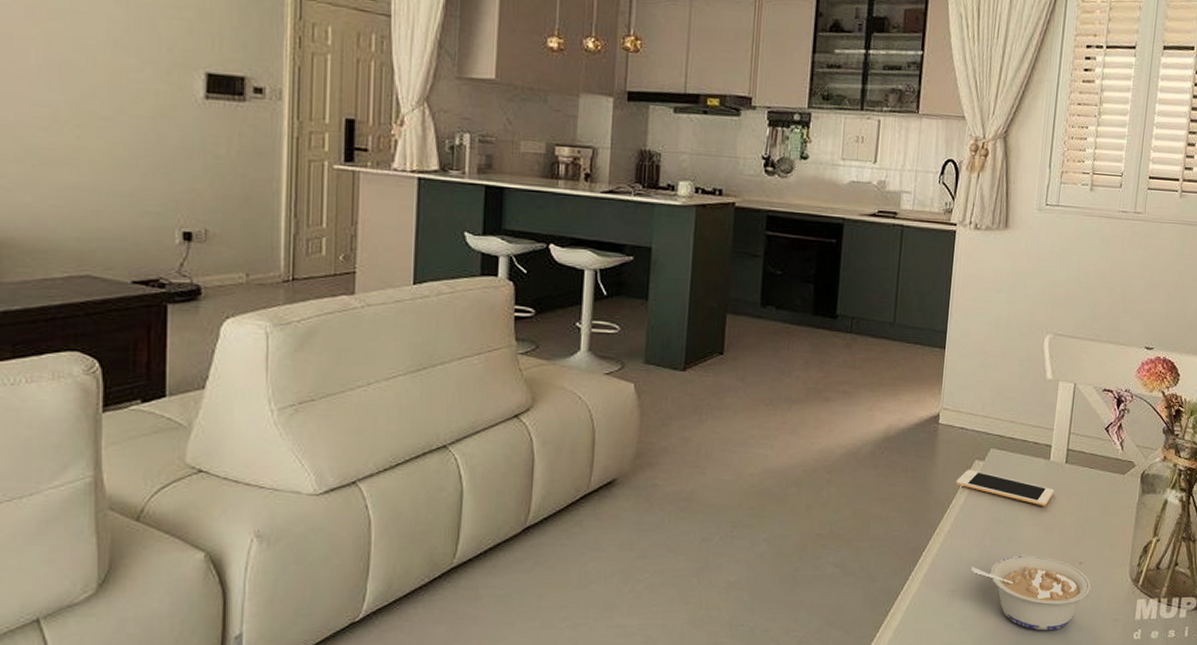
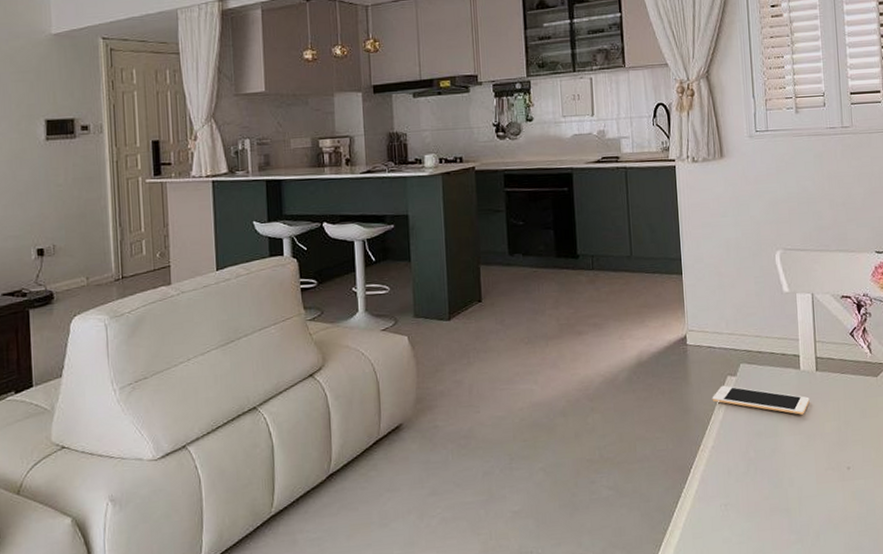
legume: present [971,555,1091,631] -> none [740,464,864,539]

